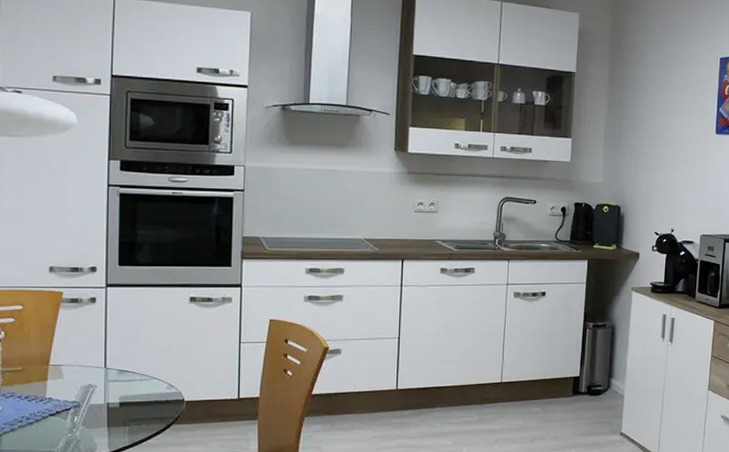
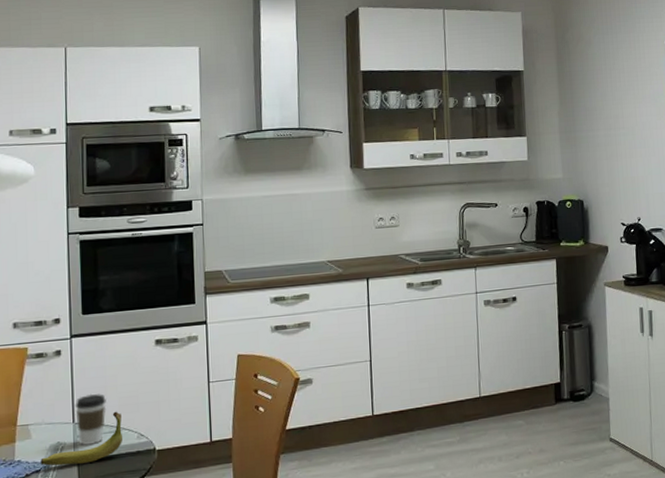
banana: none [71,361,153,407] -> present [40,411,123,466]
coffee cup: none [107,342,138,390] -> present [75,393,107,445]

